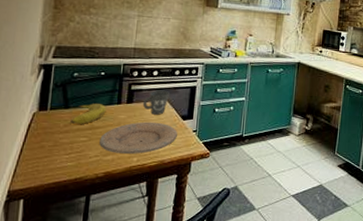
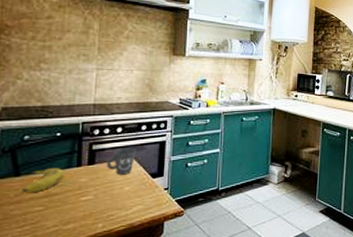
plate: present [99,121,177,154] -> none [58,182,147,221]

